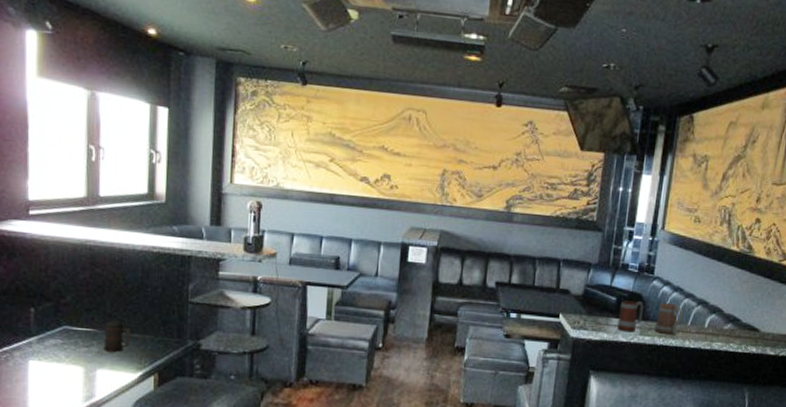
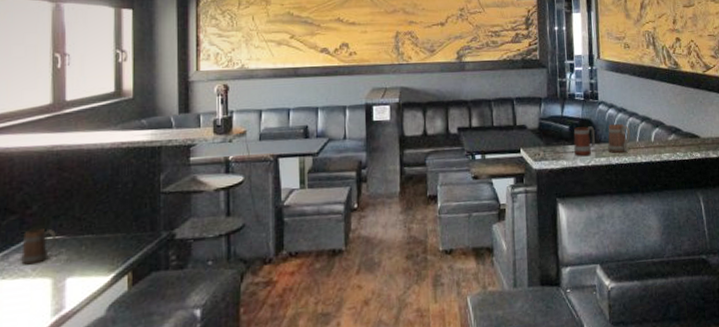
beer mug: none [55,318,89,352] -> present [21,229,57,265]
beer mug: present [103,320,131,352] -> none [73,223,102,257]

